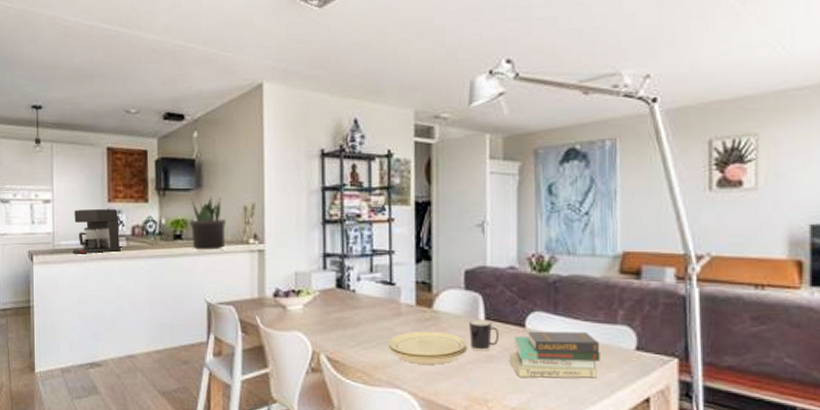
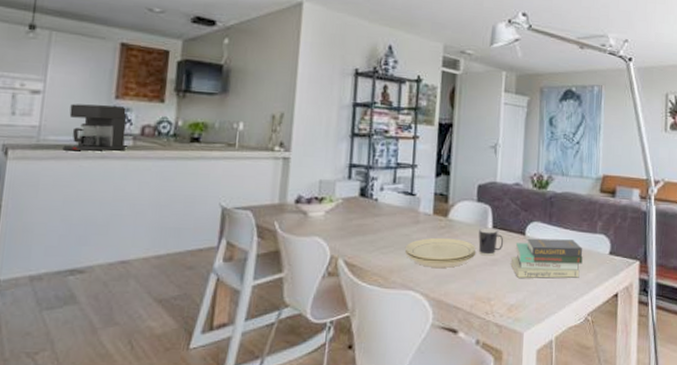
planter: present [190,196,227,251] -> none [210,102,252,156]

